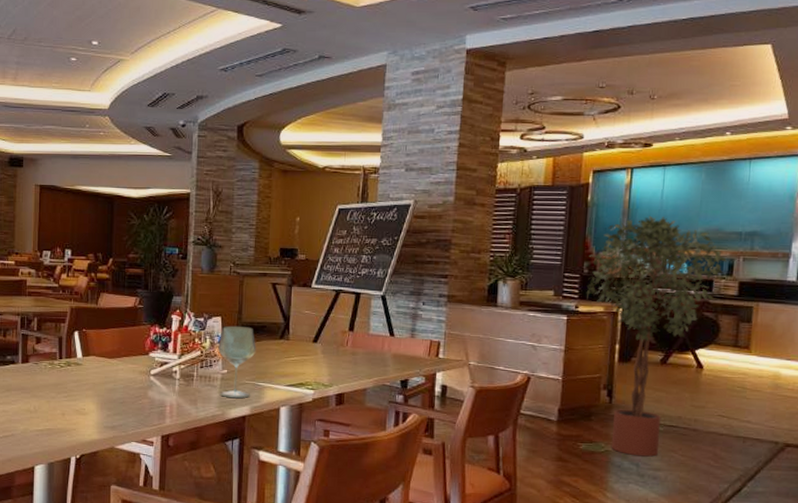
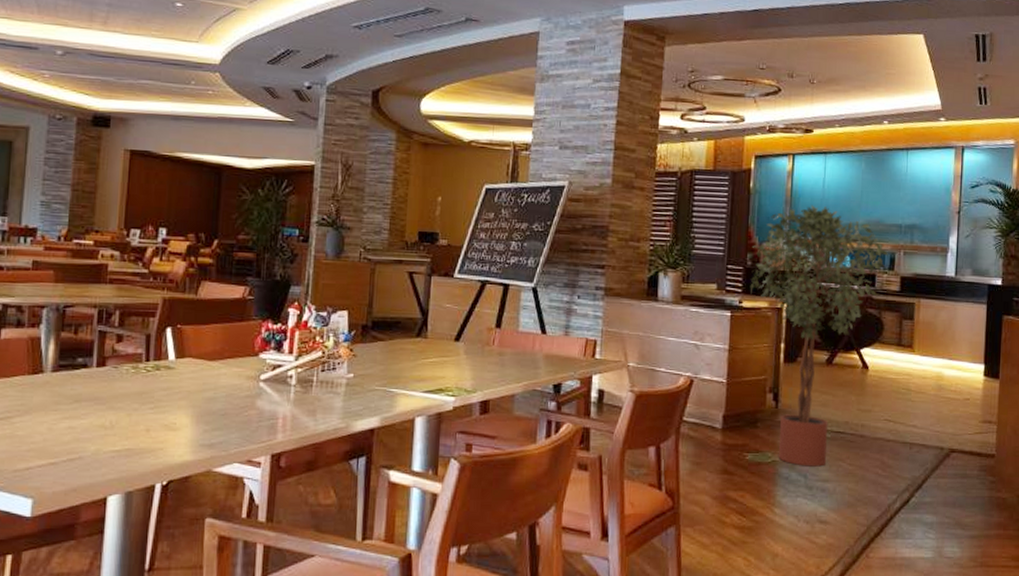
wine glass: present [218,326,256,398] -> none [343,321,389,407]

